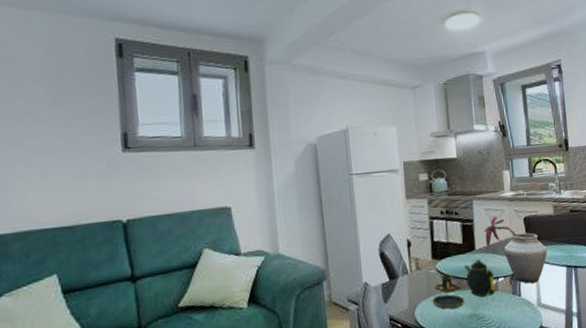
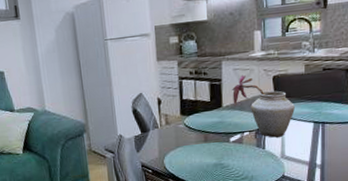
teapot: present [432,258,495,309] -> none [180,114,240,159]

